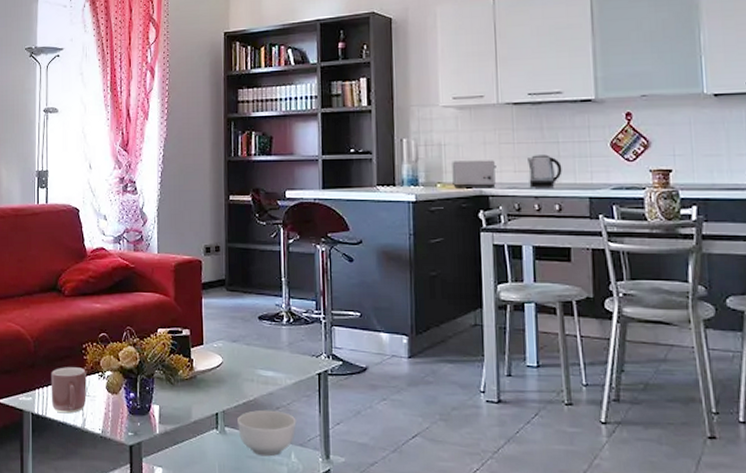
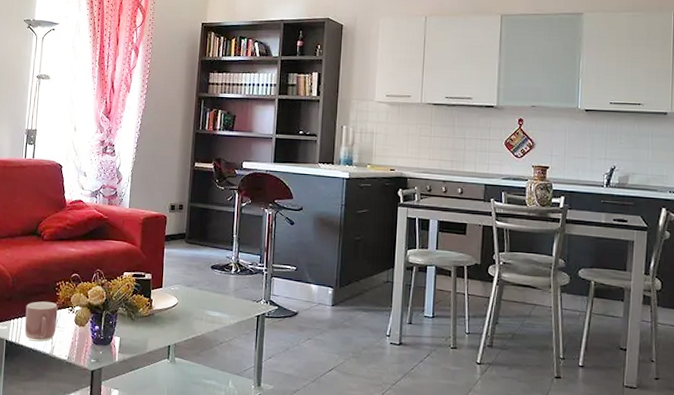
bowl: present [238,409,297,457] -> none [186,344,236,383]
toaster: present [452,159,496,189] -> none [380,146,415,172]
kettle: present [528,154,562,189] -> none [439,147,466,175]

